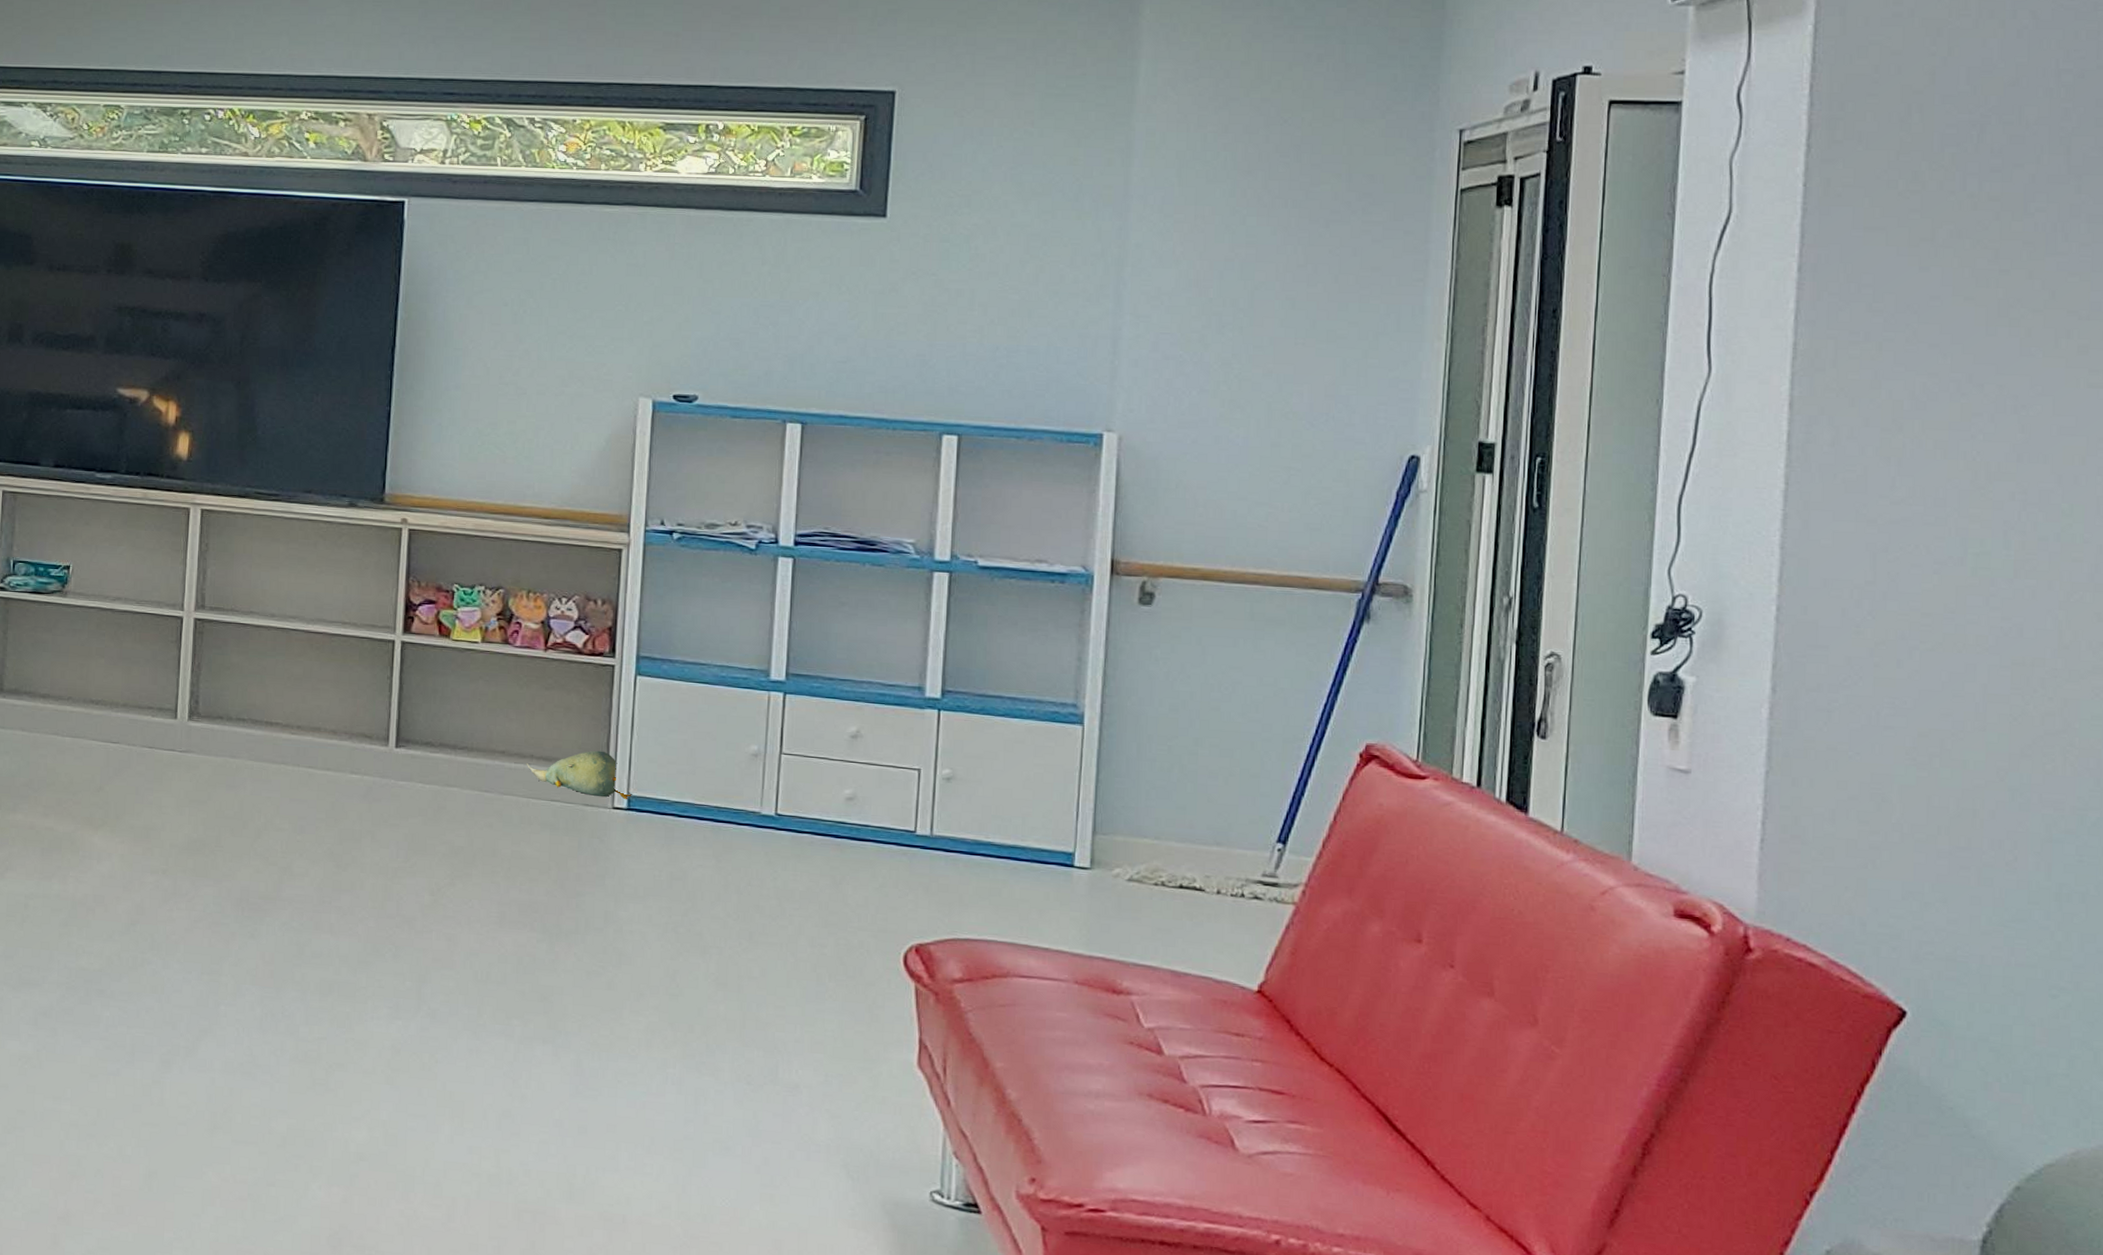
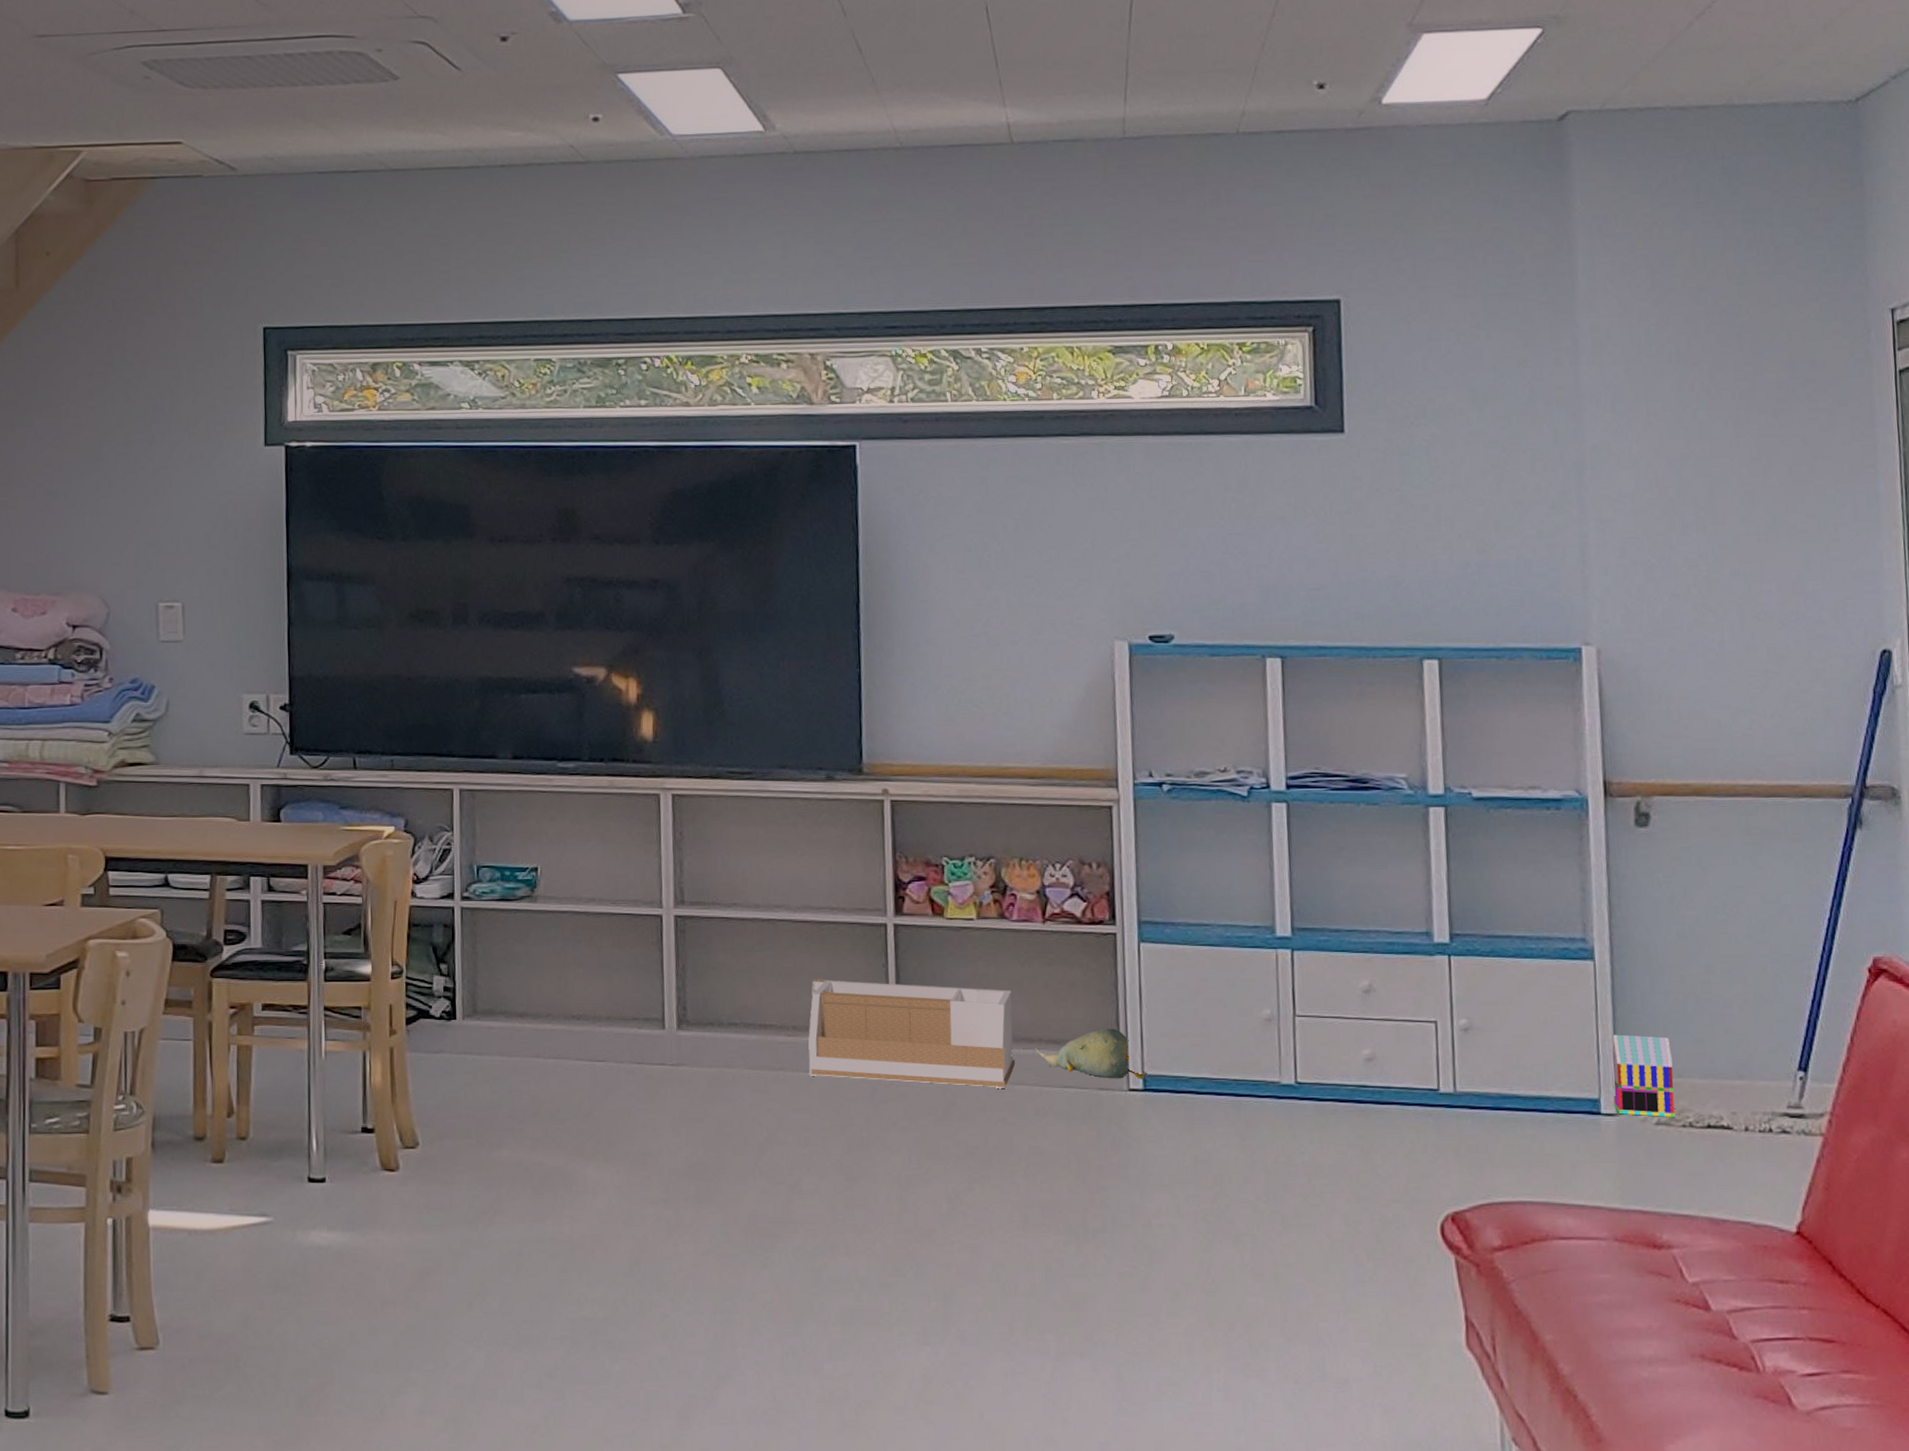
storage bin: none [309,684,509,797] -> present [808,978,1016,1088]
toy house: none [1088,795,1151,876] -> present [1611,1034,1675,1118]

